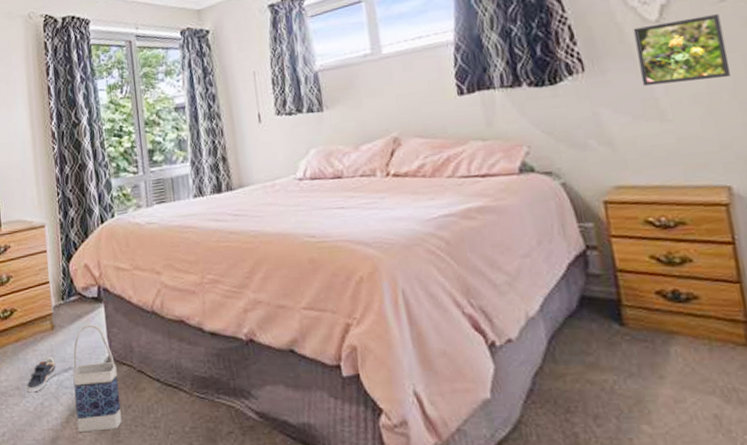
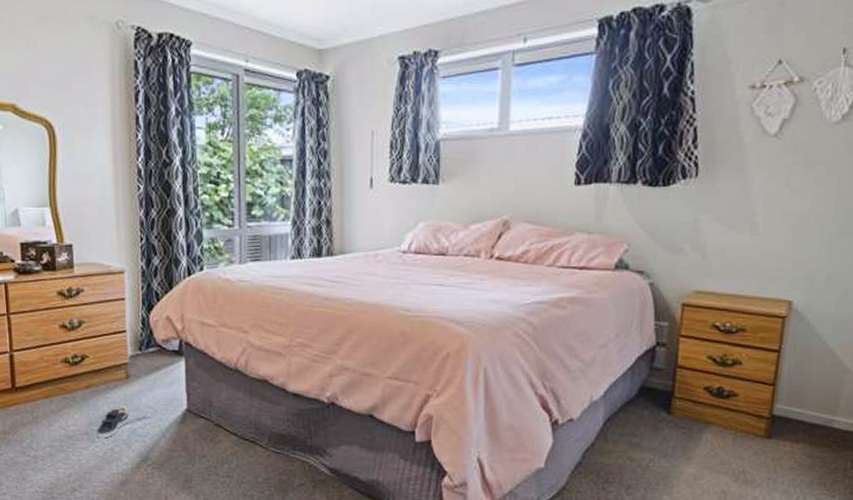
bag: present [72,324,122,433] -> none [147,377,195,478]
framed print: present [633,14,730,86] -> none [745,136,831,199]

